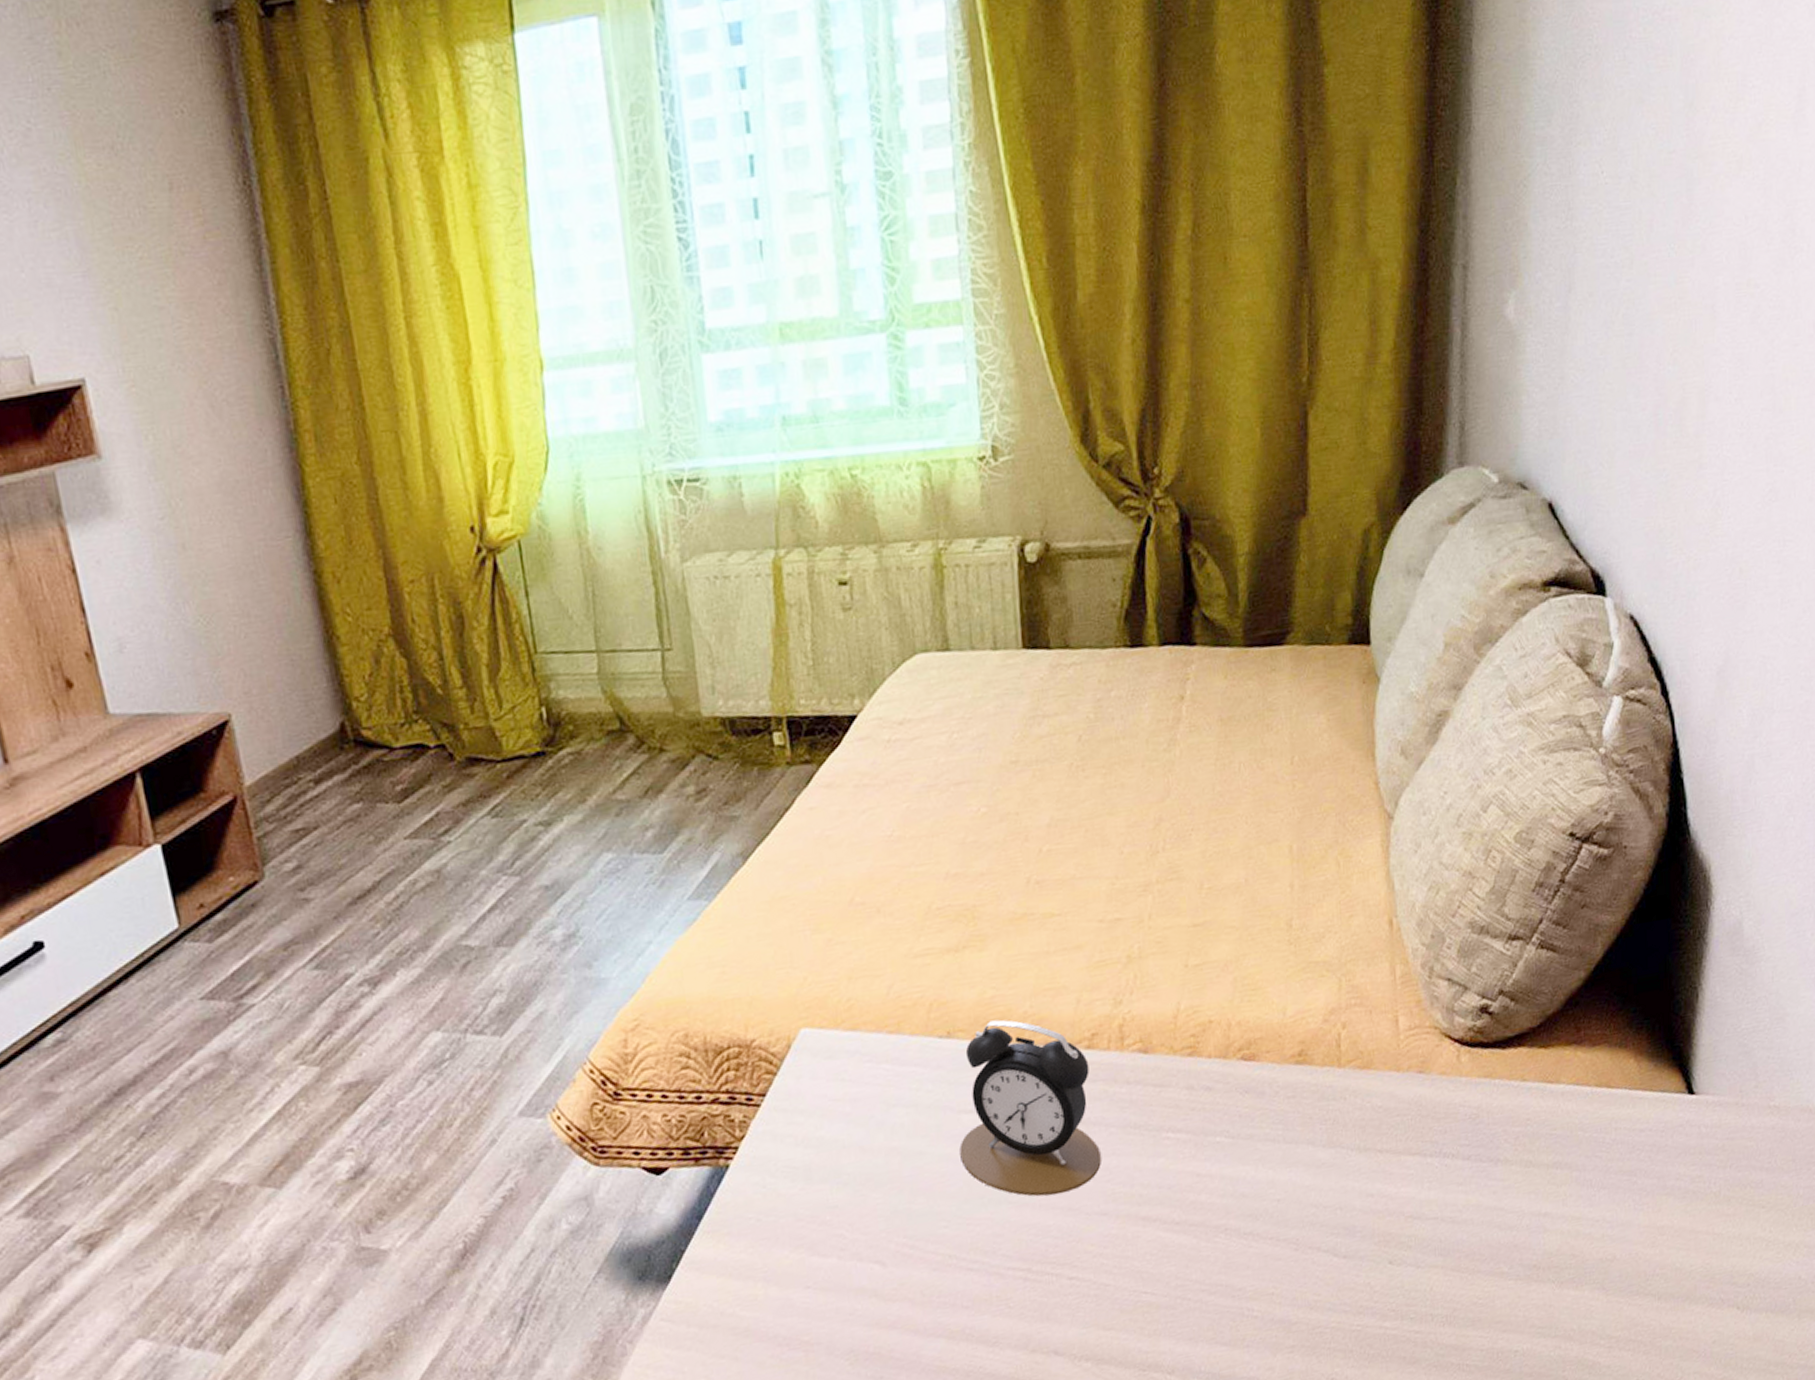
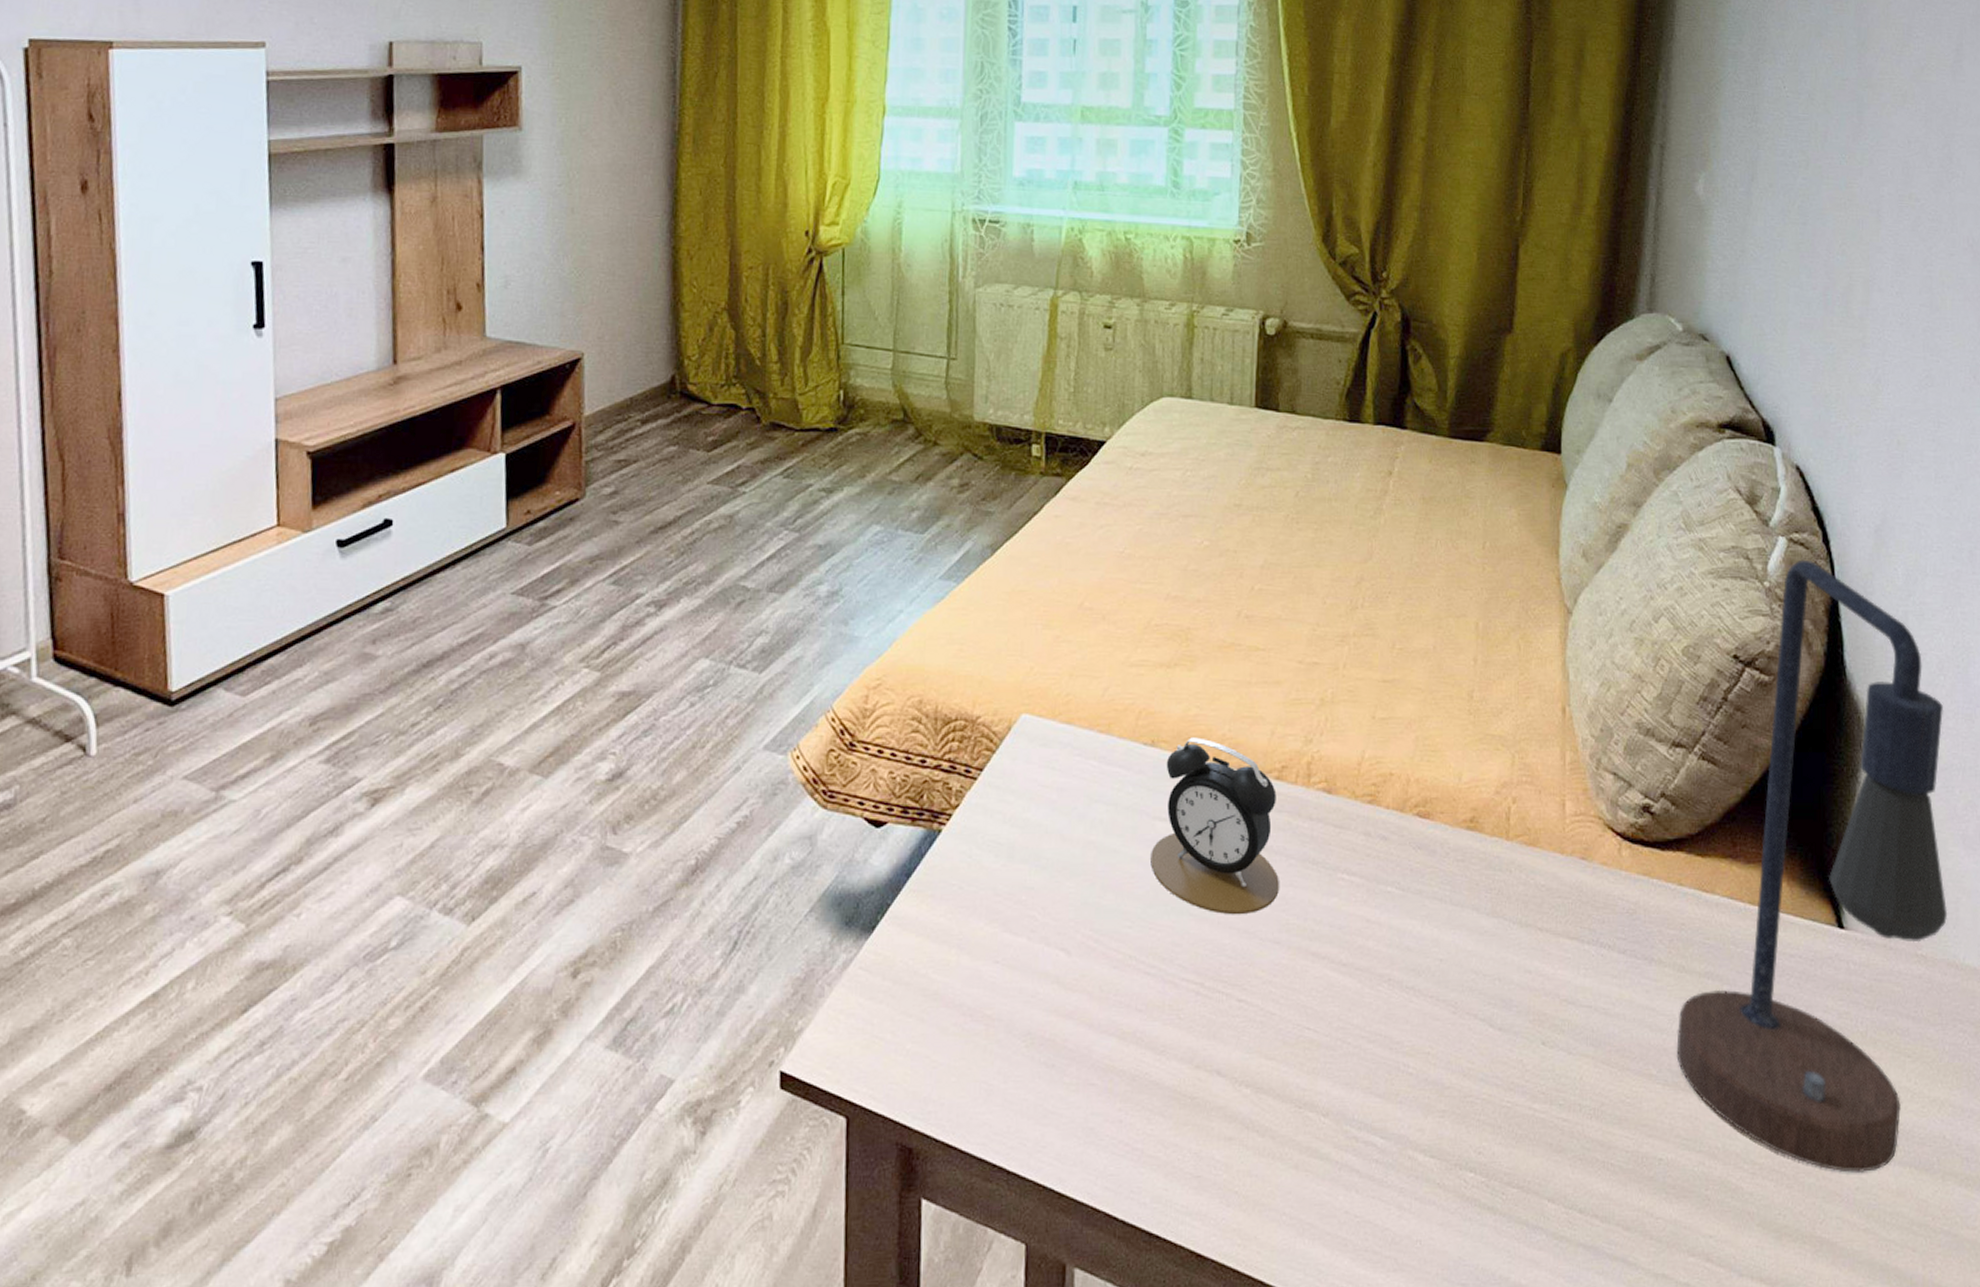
table lamp: none [1527,717,1801,1330] -> present [1676,559,1948,1174]

